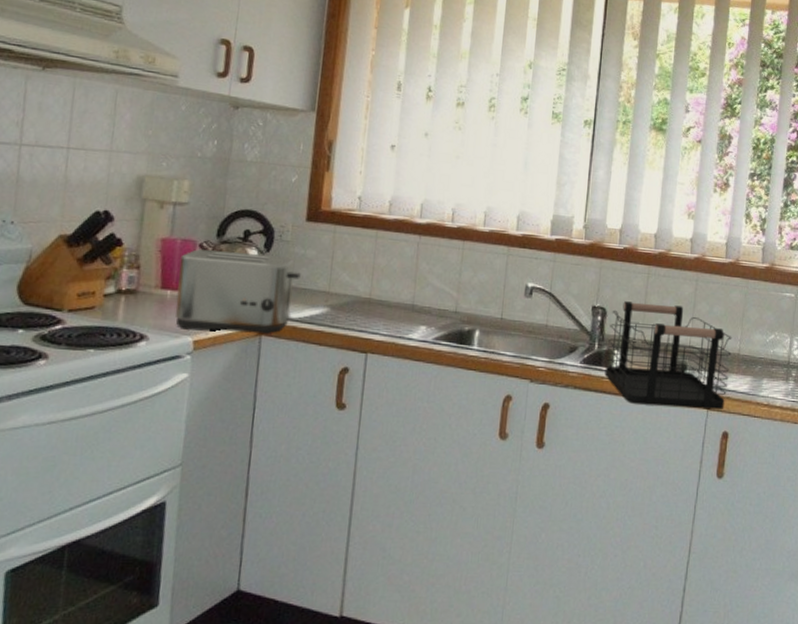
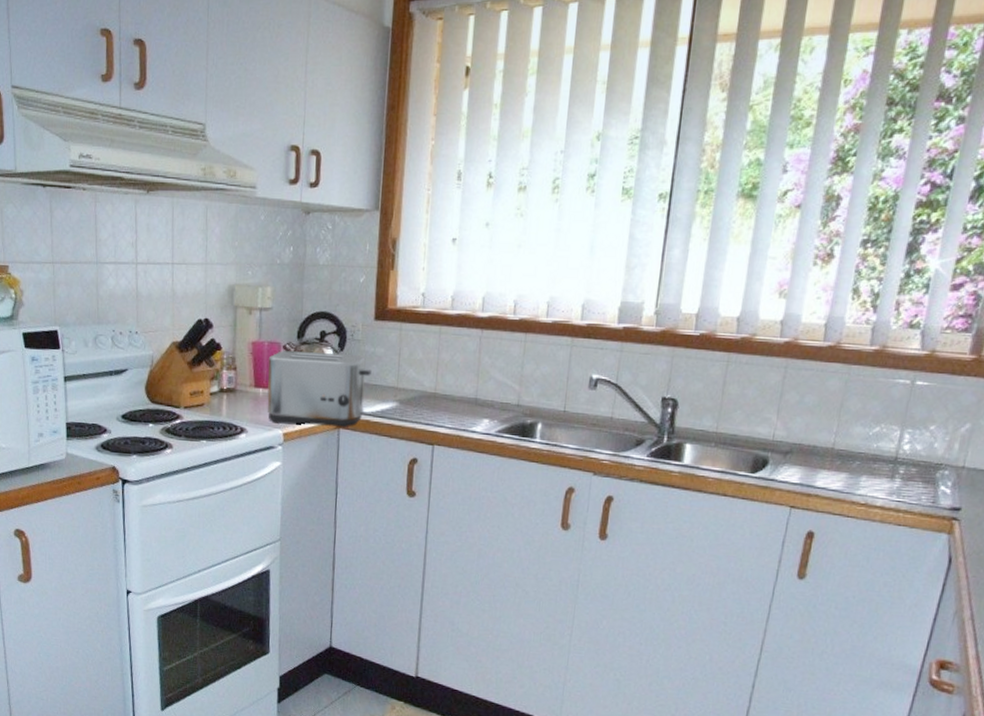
dish rack: present [604,301,732,410] -> none [673,392,826,509]

